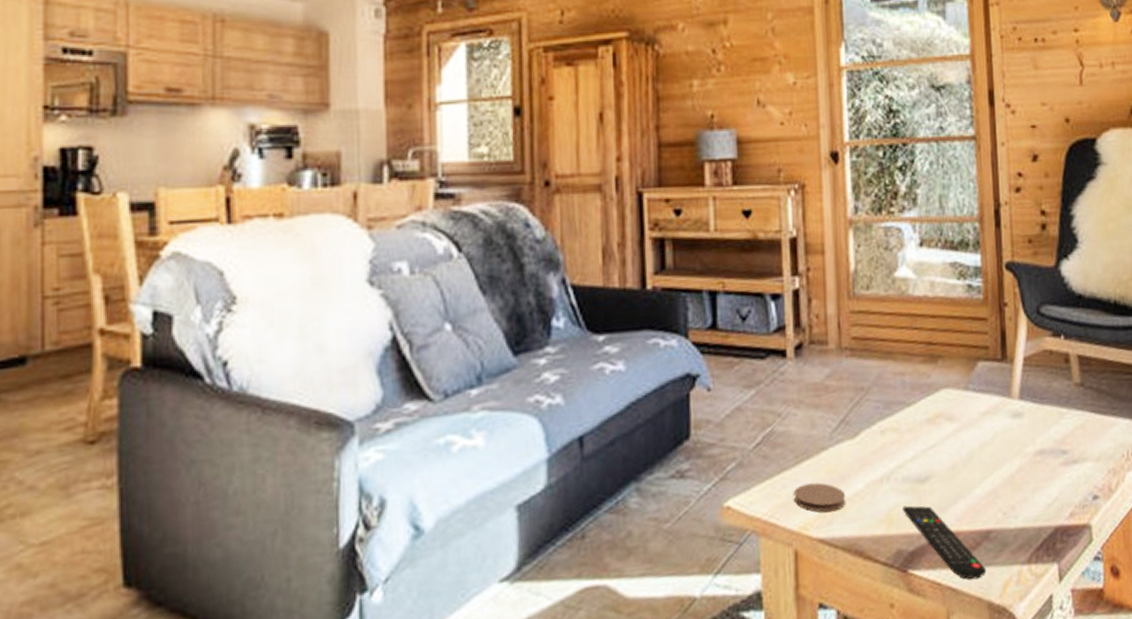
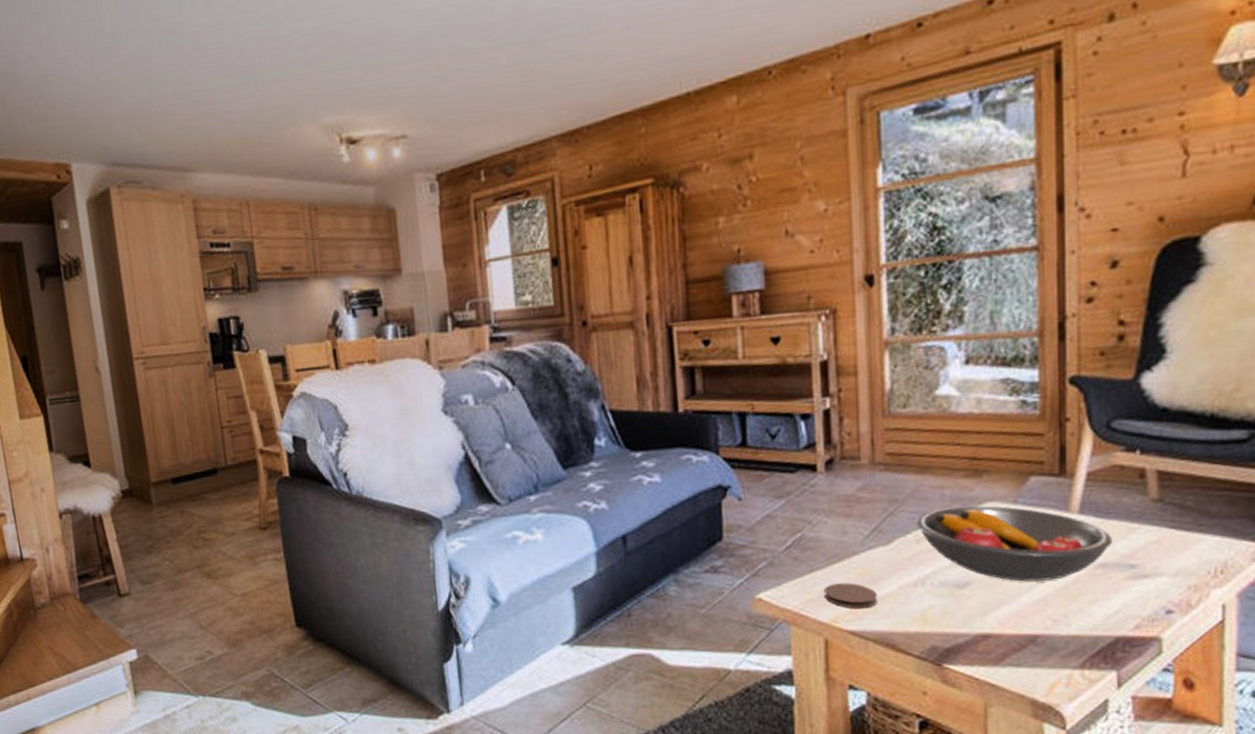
fruit bowl: none [881,393,1048,473] -> present [917,506,1113,582]
remote control: present [902,505,987,580] -> none [938,607,1032,679]

